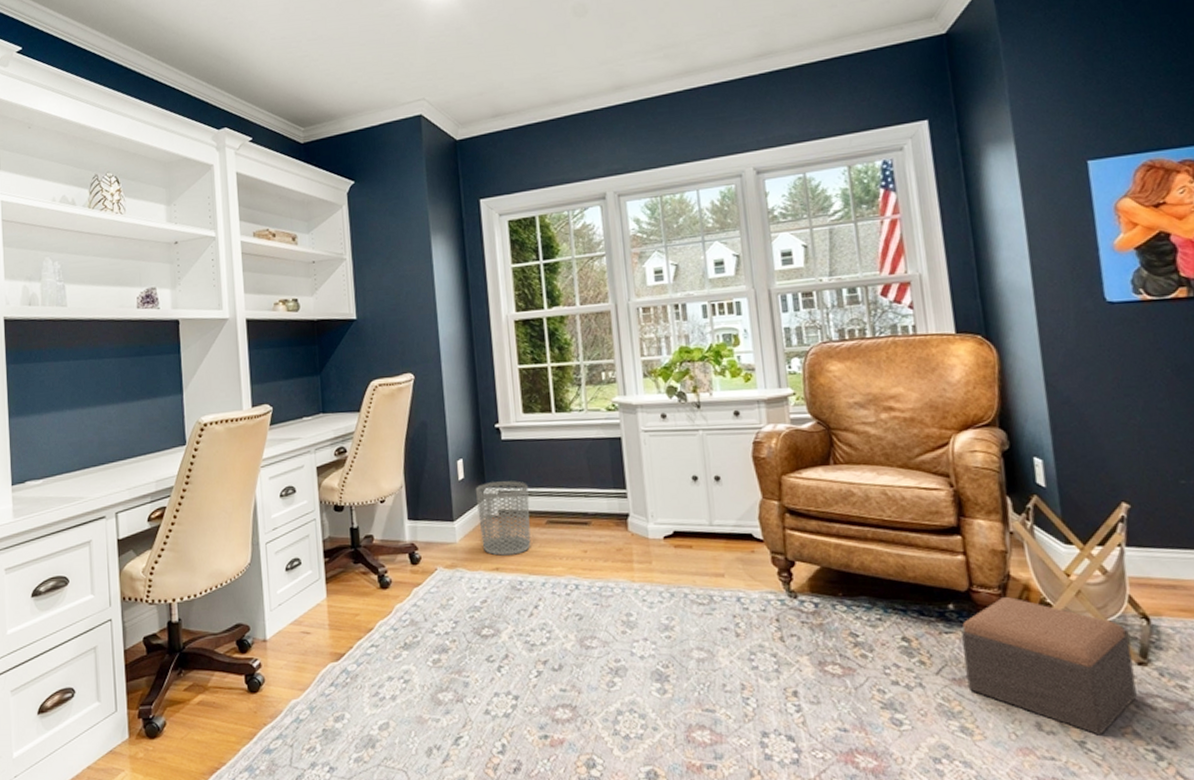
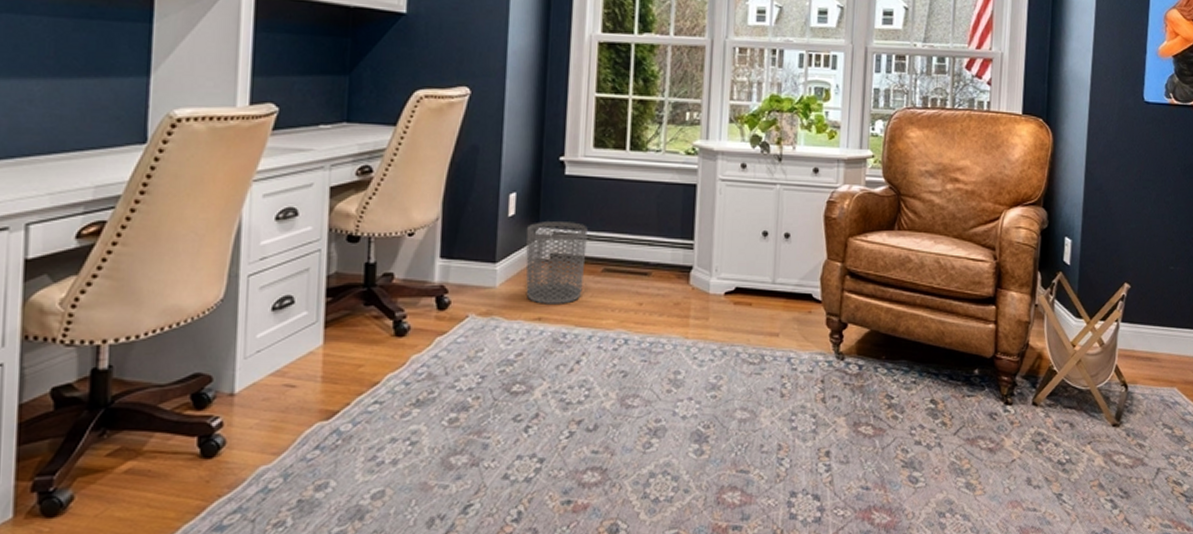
footstool: present [962,596,1137,736] -> none [978,363,1110,488]

